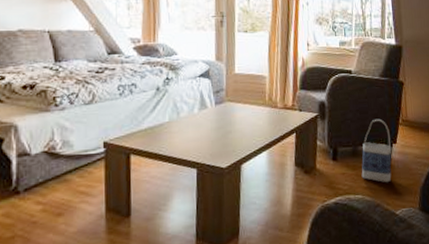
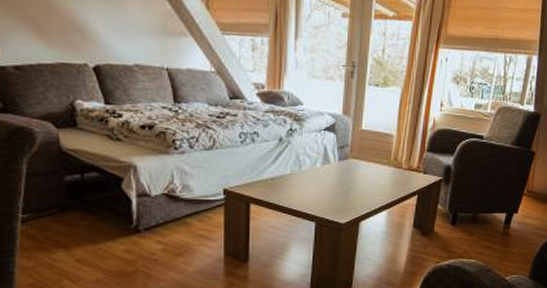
bag: present [361,118,392,183] -> none [477,187,513,250]

